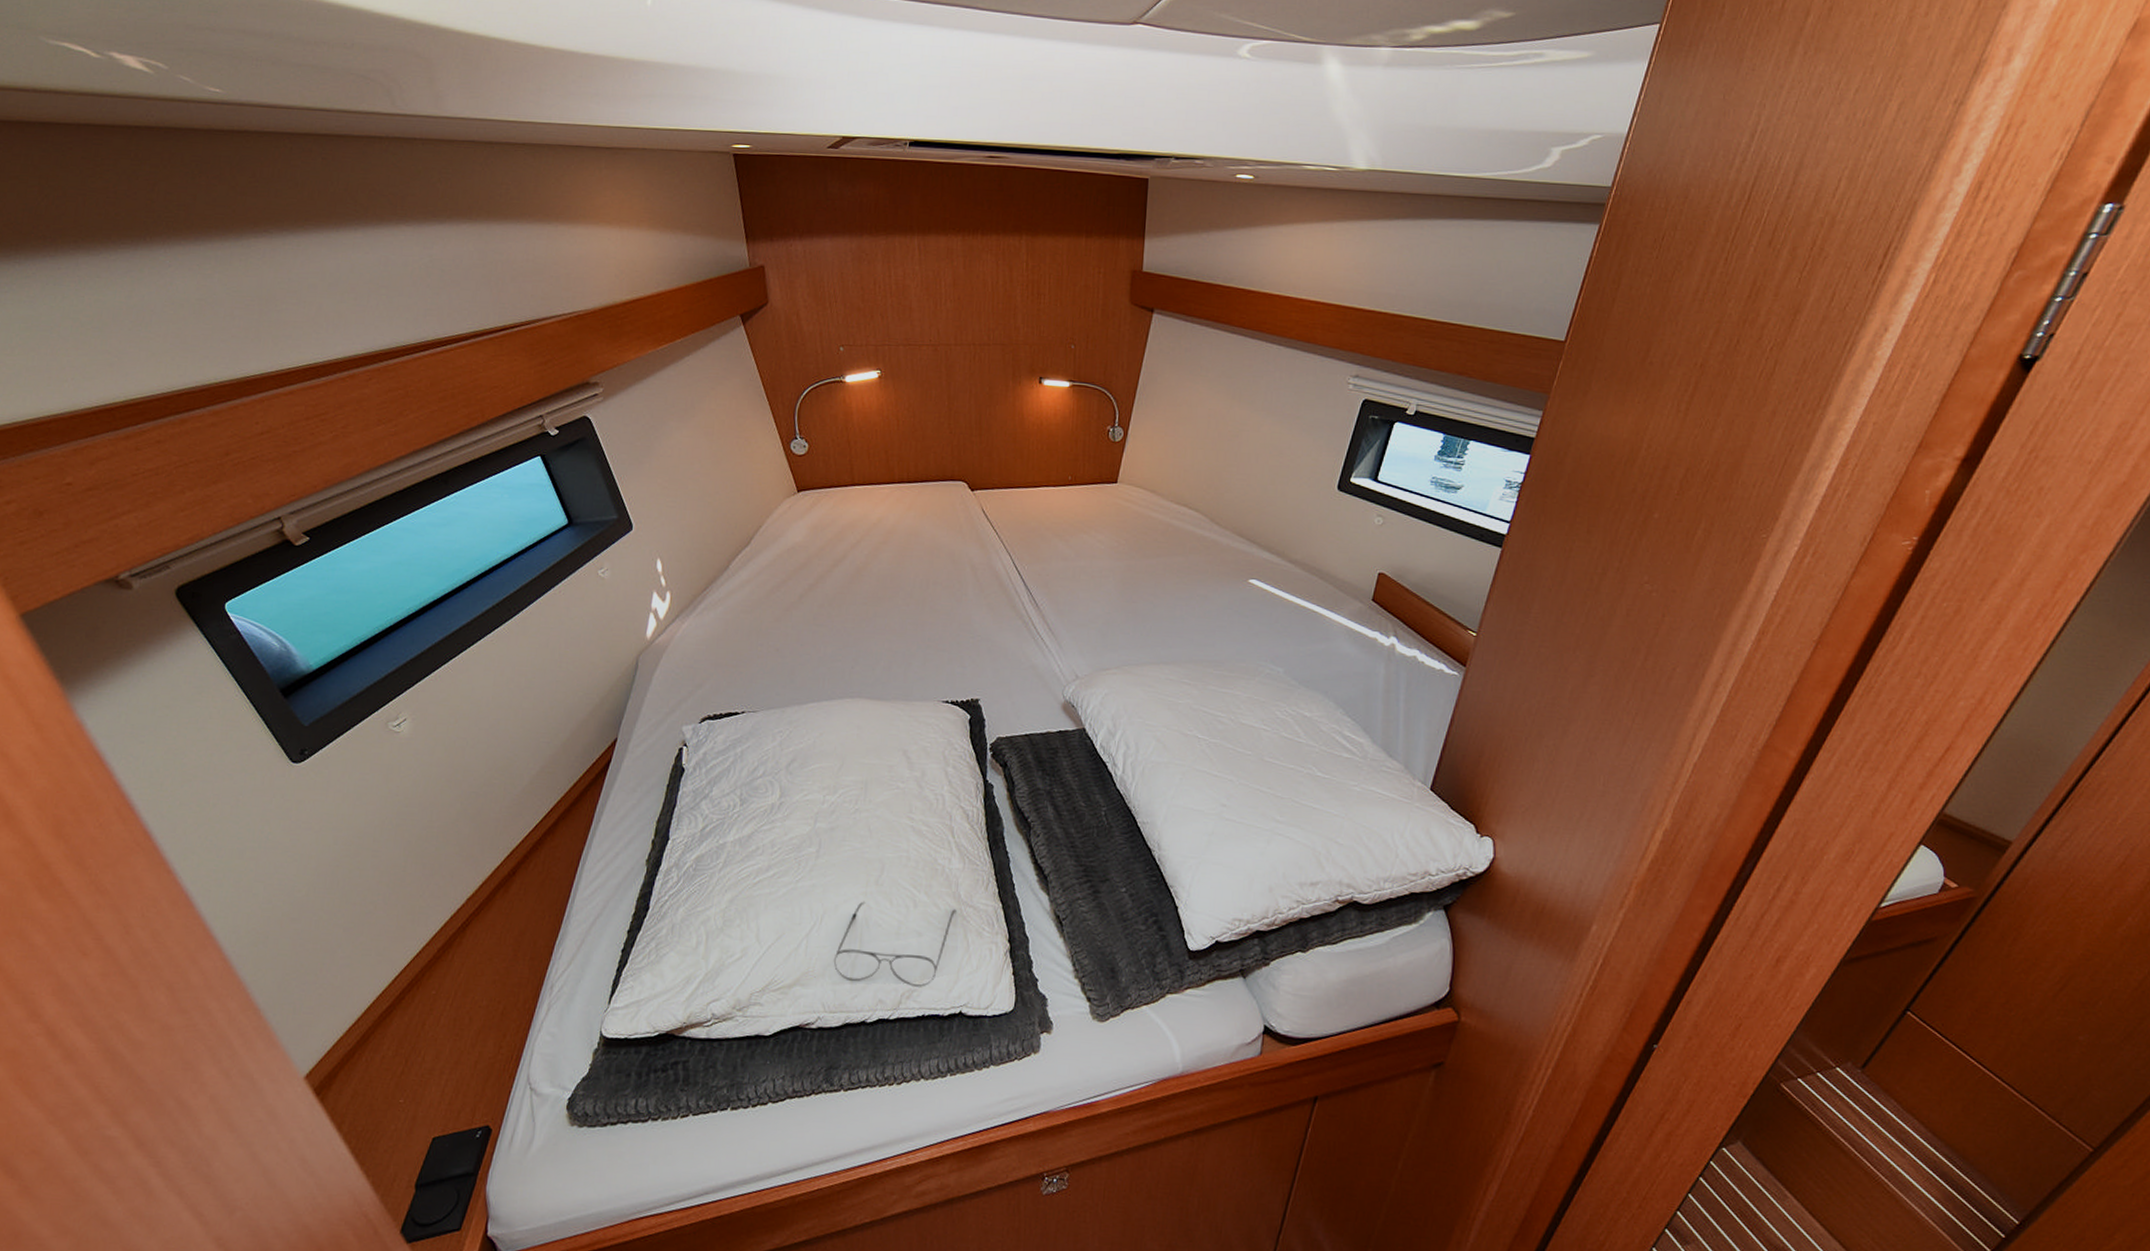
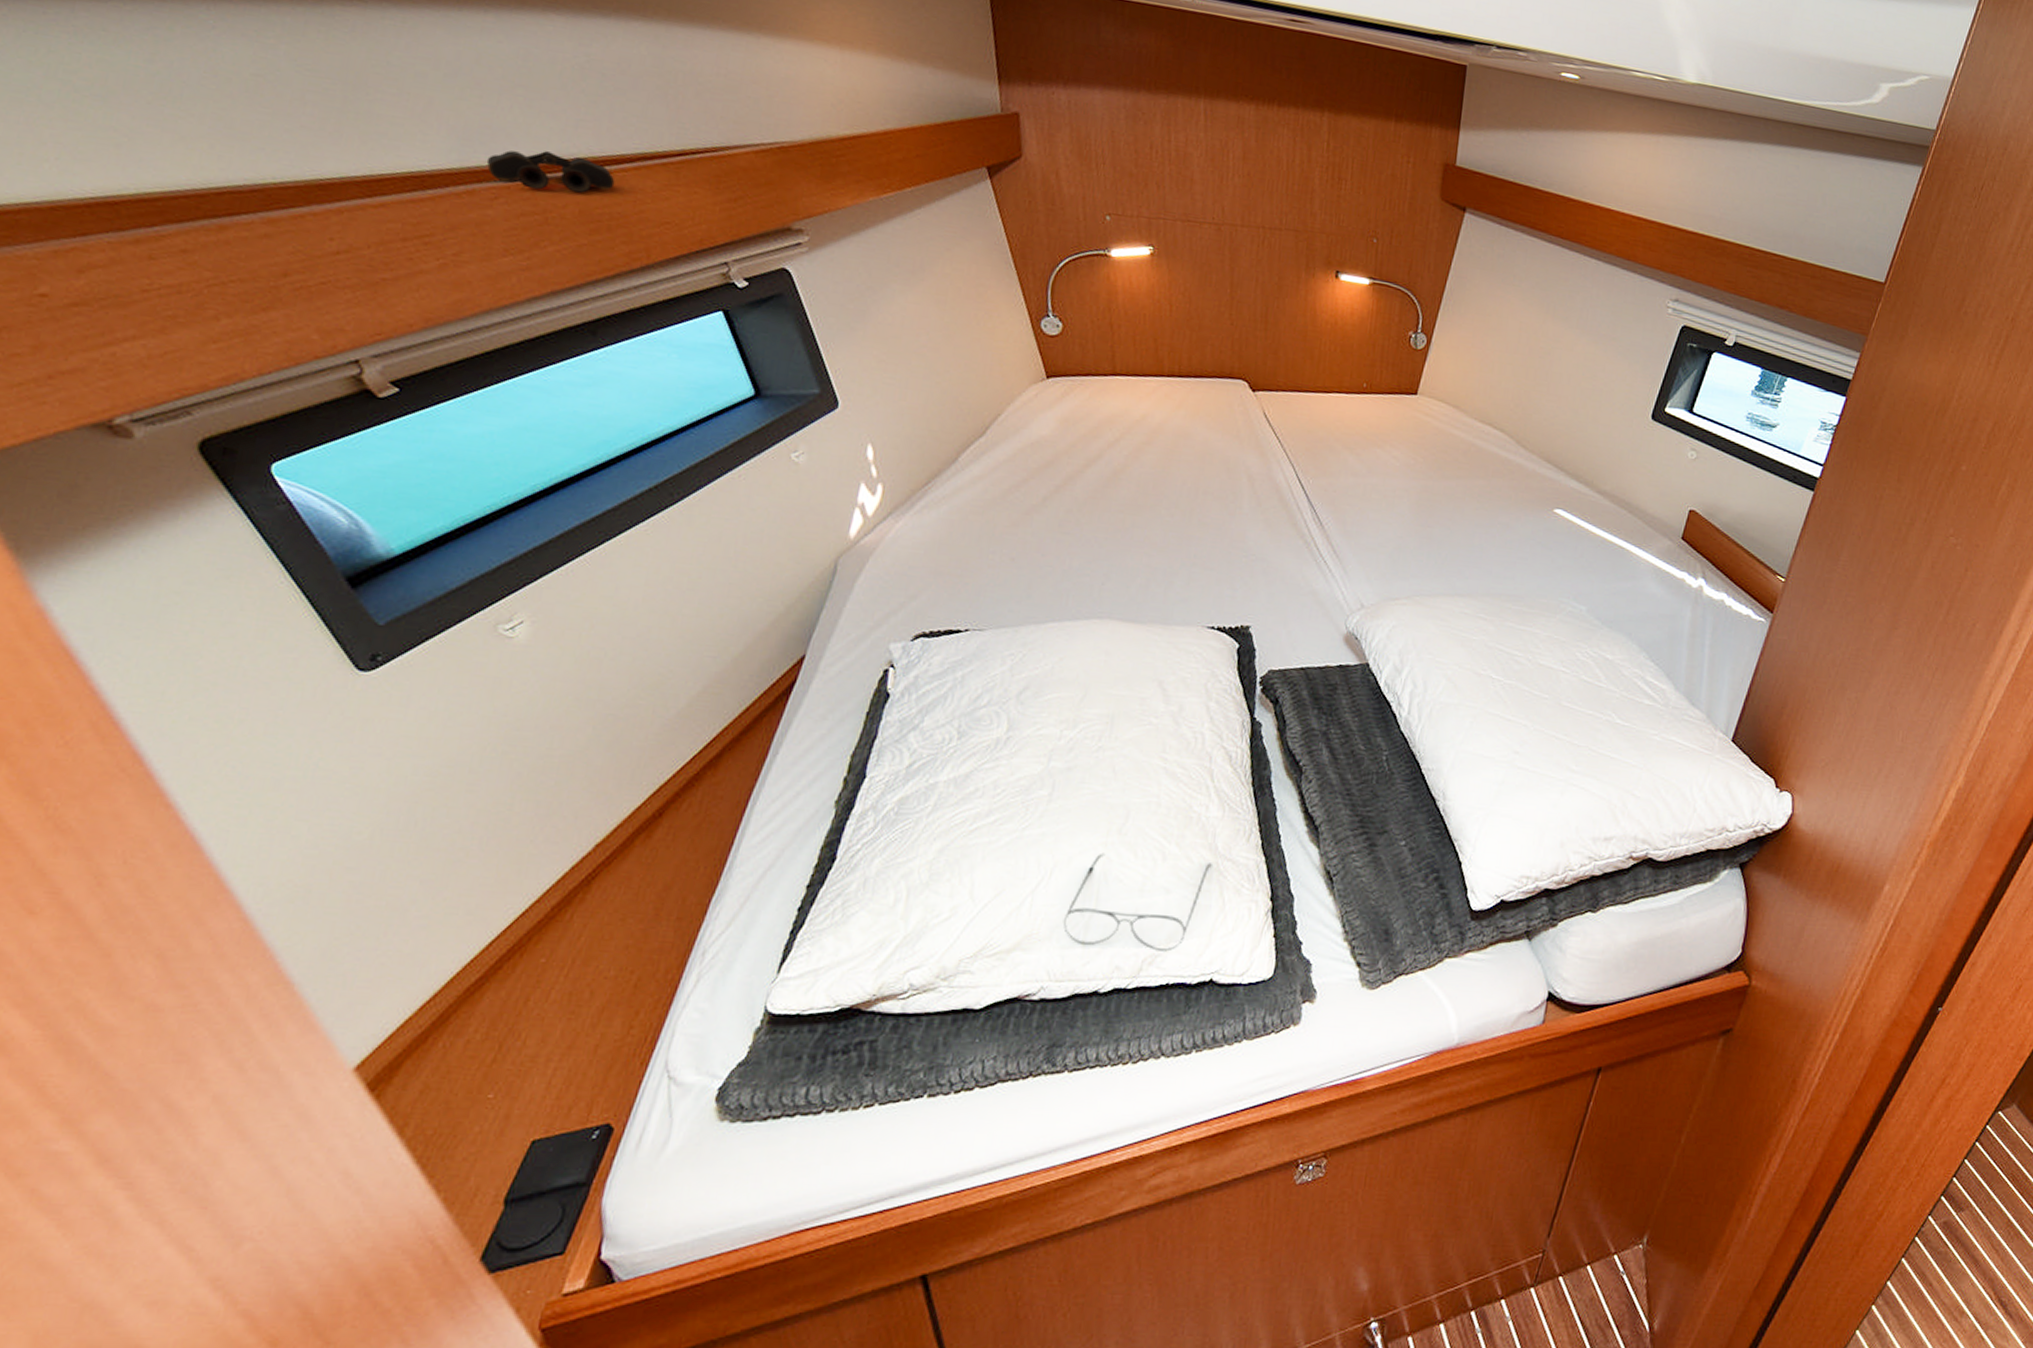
binoculars: none [362,337,456,369] -> present [486,150,615,193]

